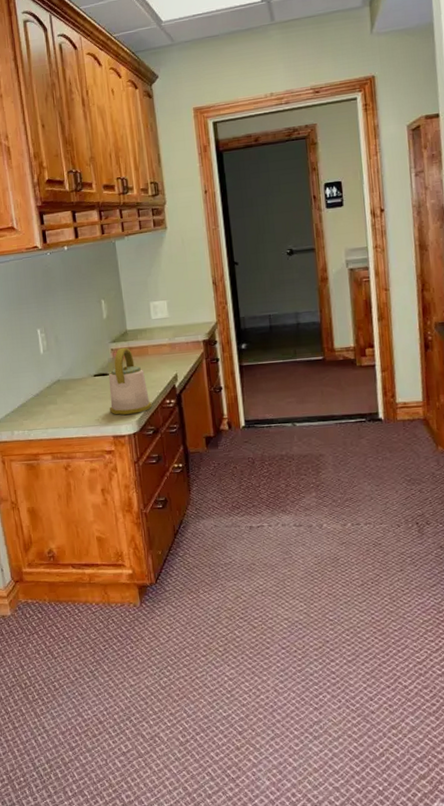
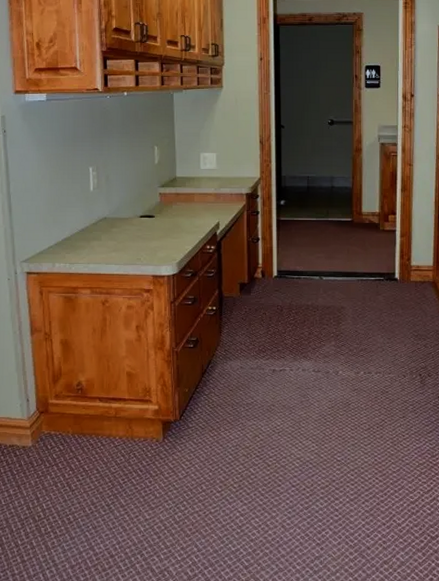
kettle: present [108,347,152,415] -> none [152,193,193,256]

